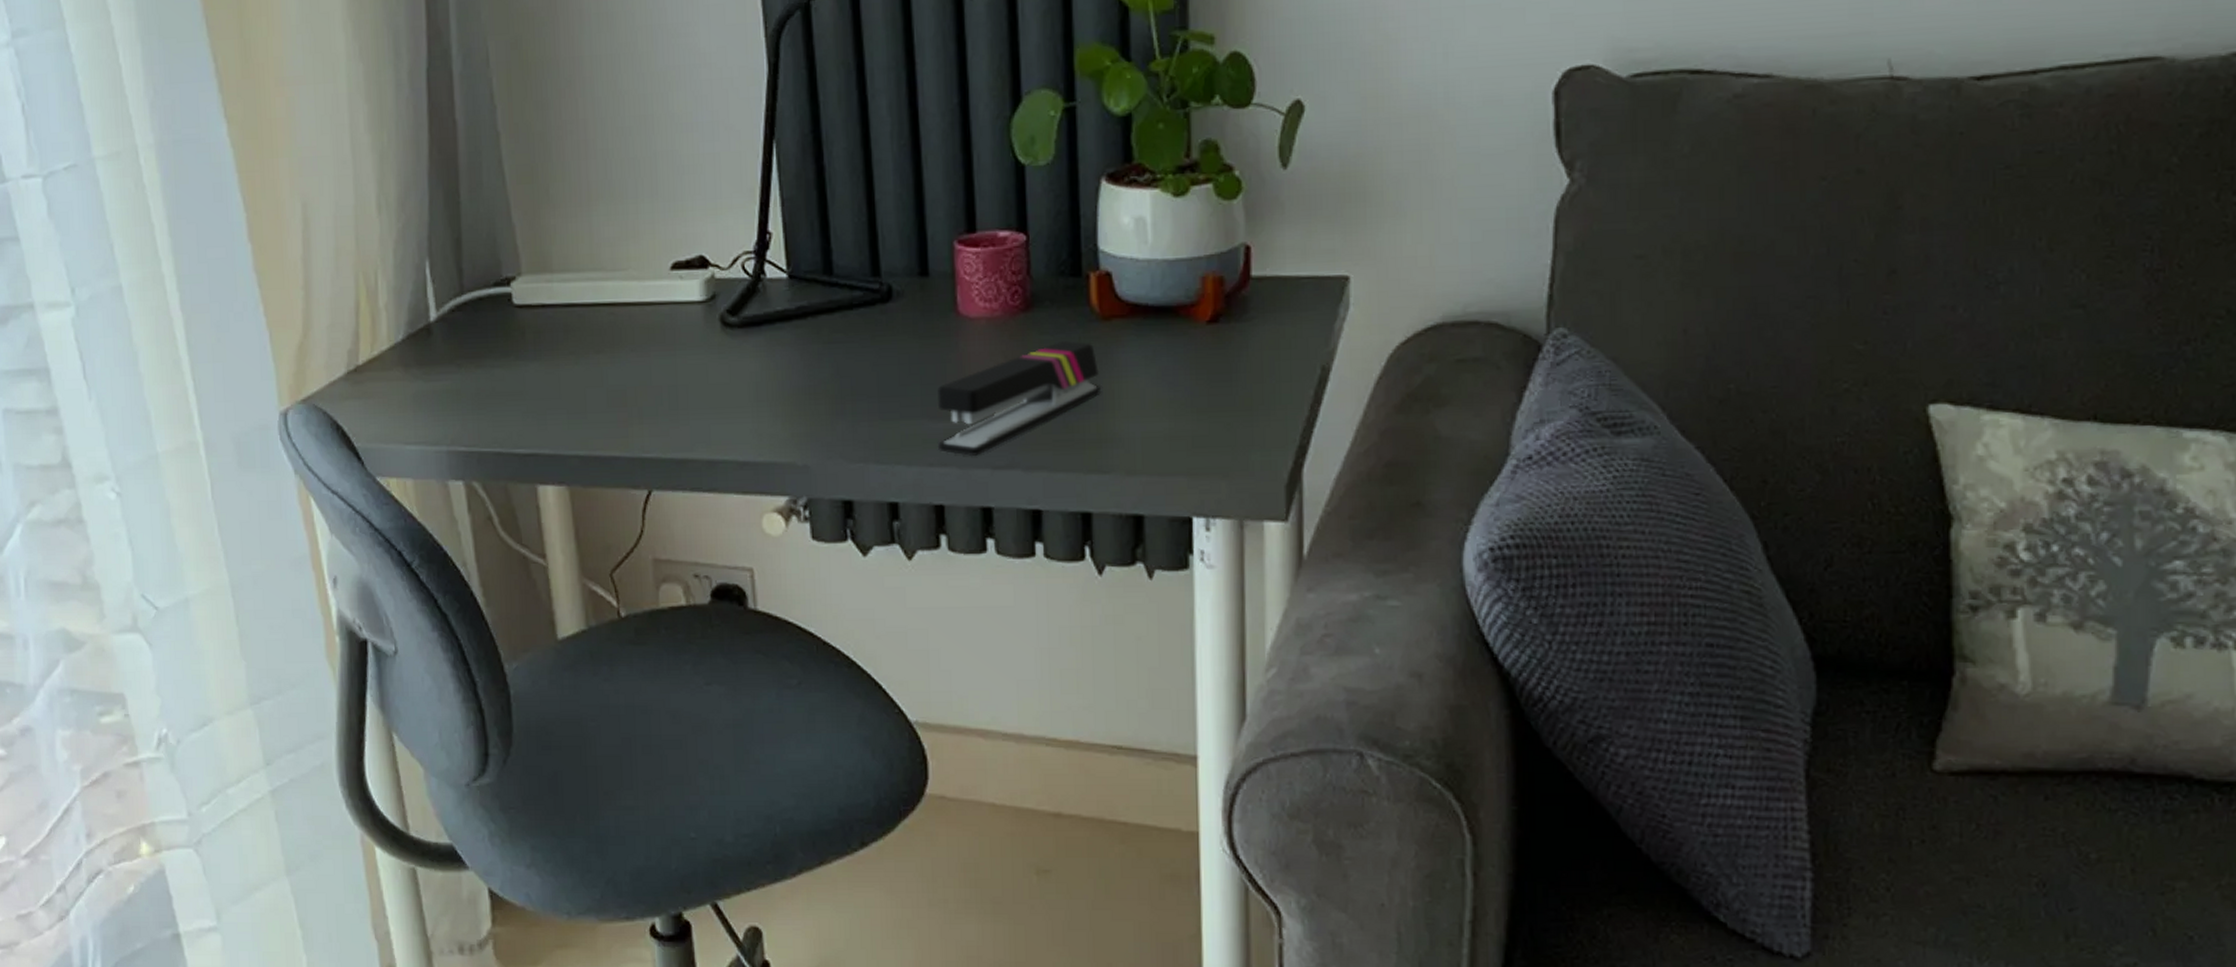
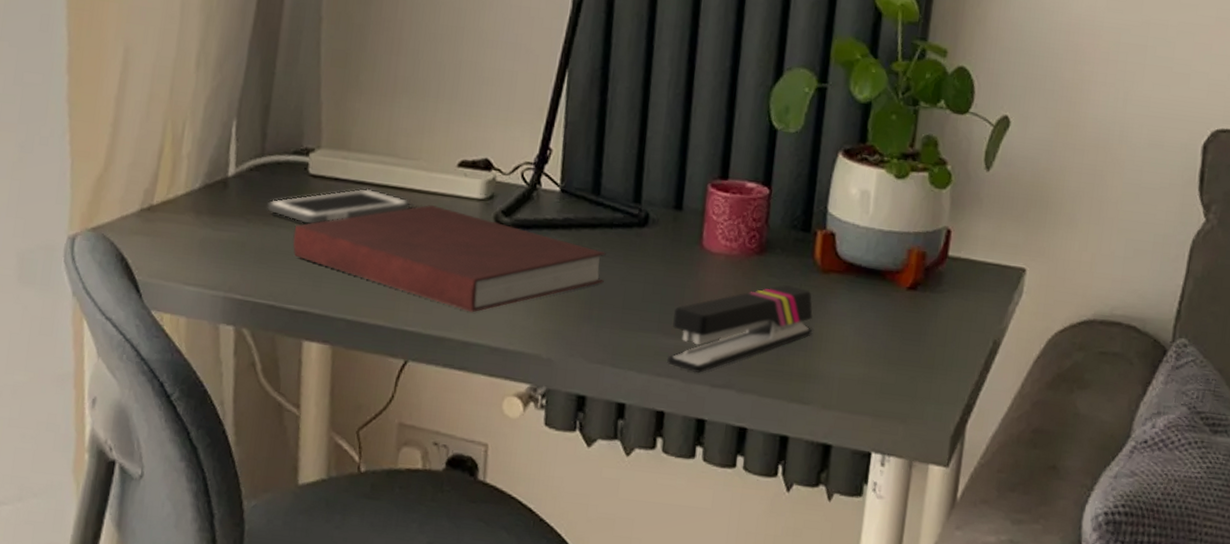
cell phone: none [476,309,628,359] -> present [267,188,411,224]
notebook: none [508,316,853,428] -> present [292,205,606,313]

